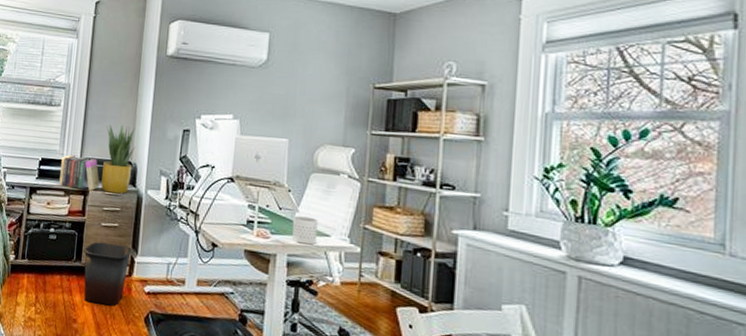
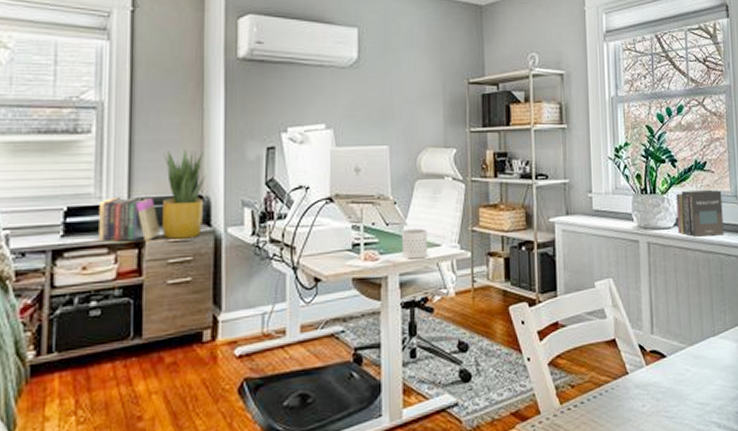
waste bin: present [83,241,133,306] -> none [144,303,214,389]
books: none [624,227,699,288] -> present [676,189,724,238]

